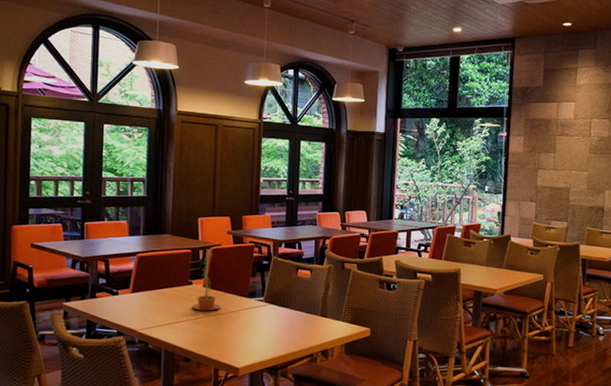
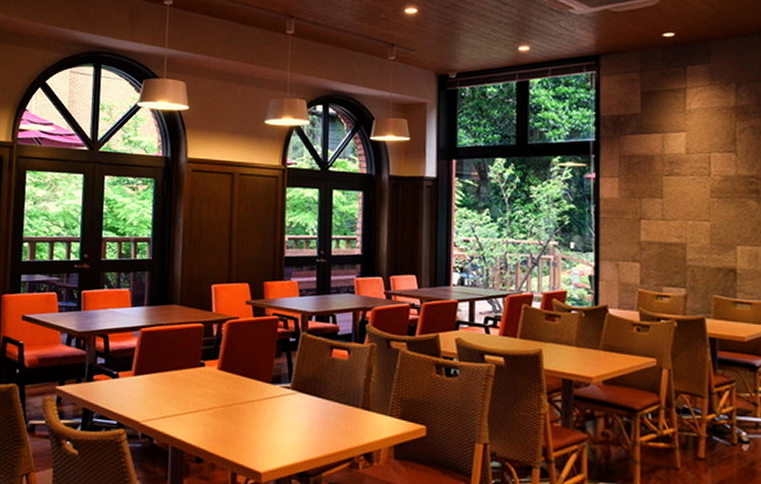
flower pot: present [191,249,221,311] -> none [204,323,239,399]

